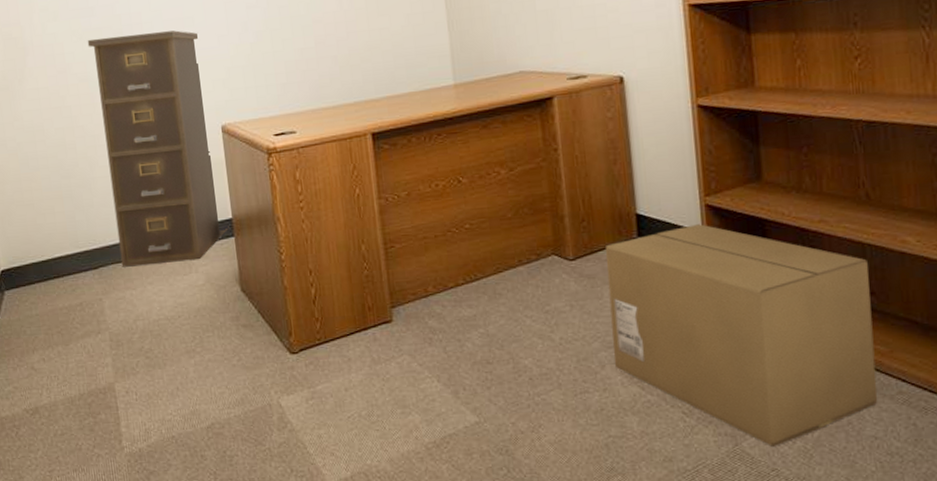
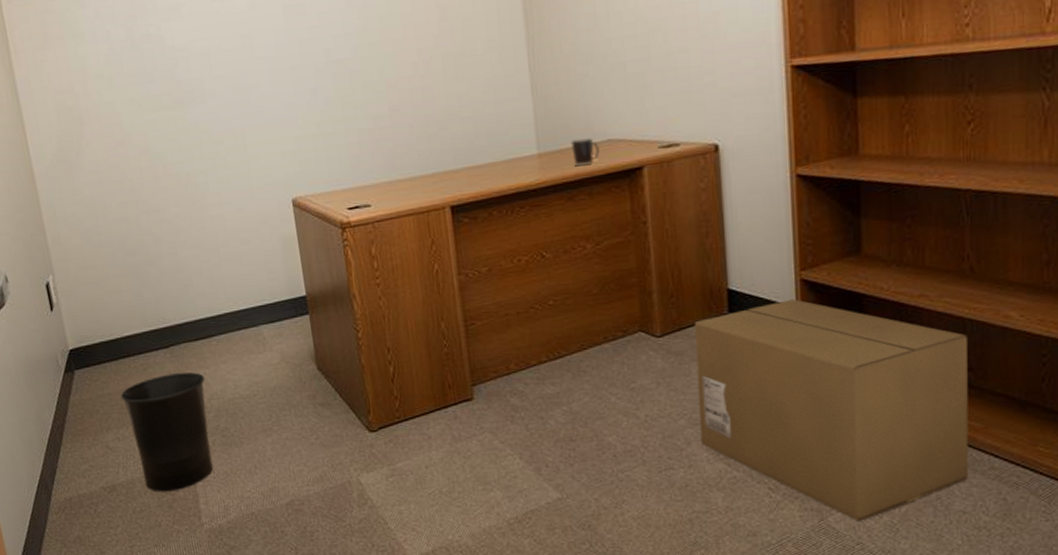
waste bin: none [48,293,136,414] -> present [120,372,213,491]
filing cabinet: present [87,30,229,267] -> none [146,97,303,346]
mug: none [485,70,512,97] -> present [571,138,600,167]

